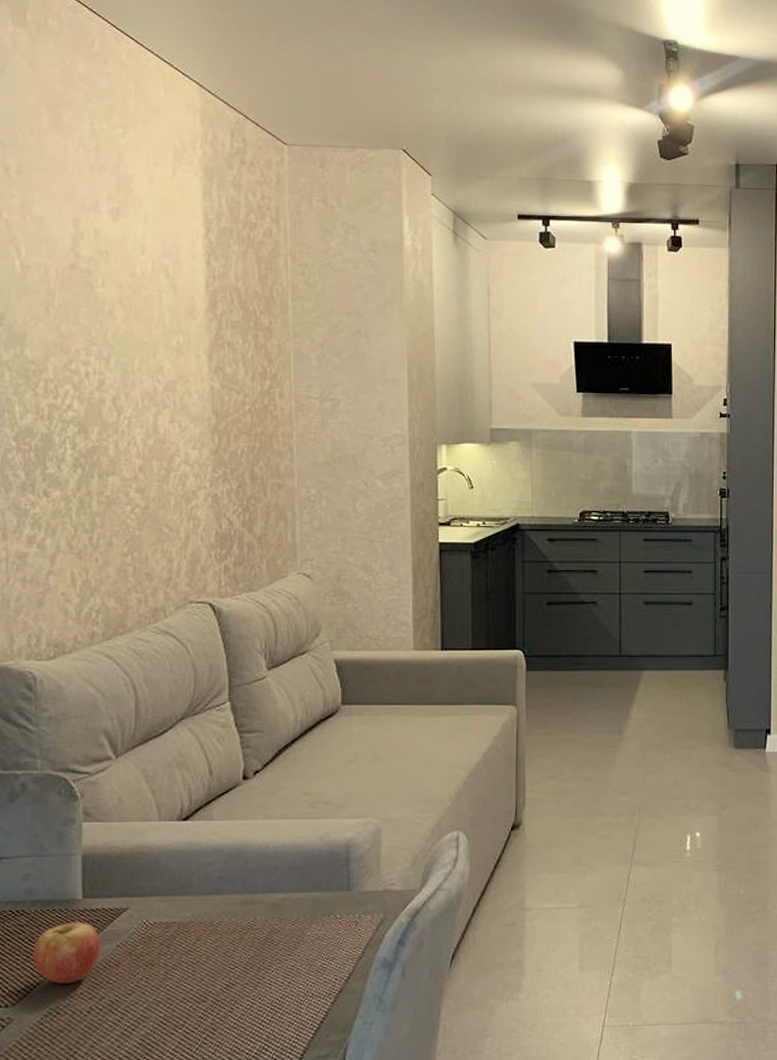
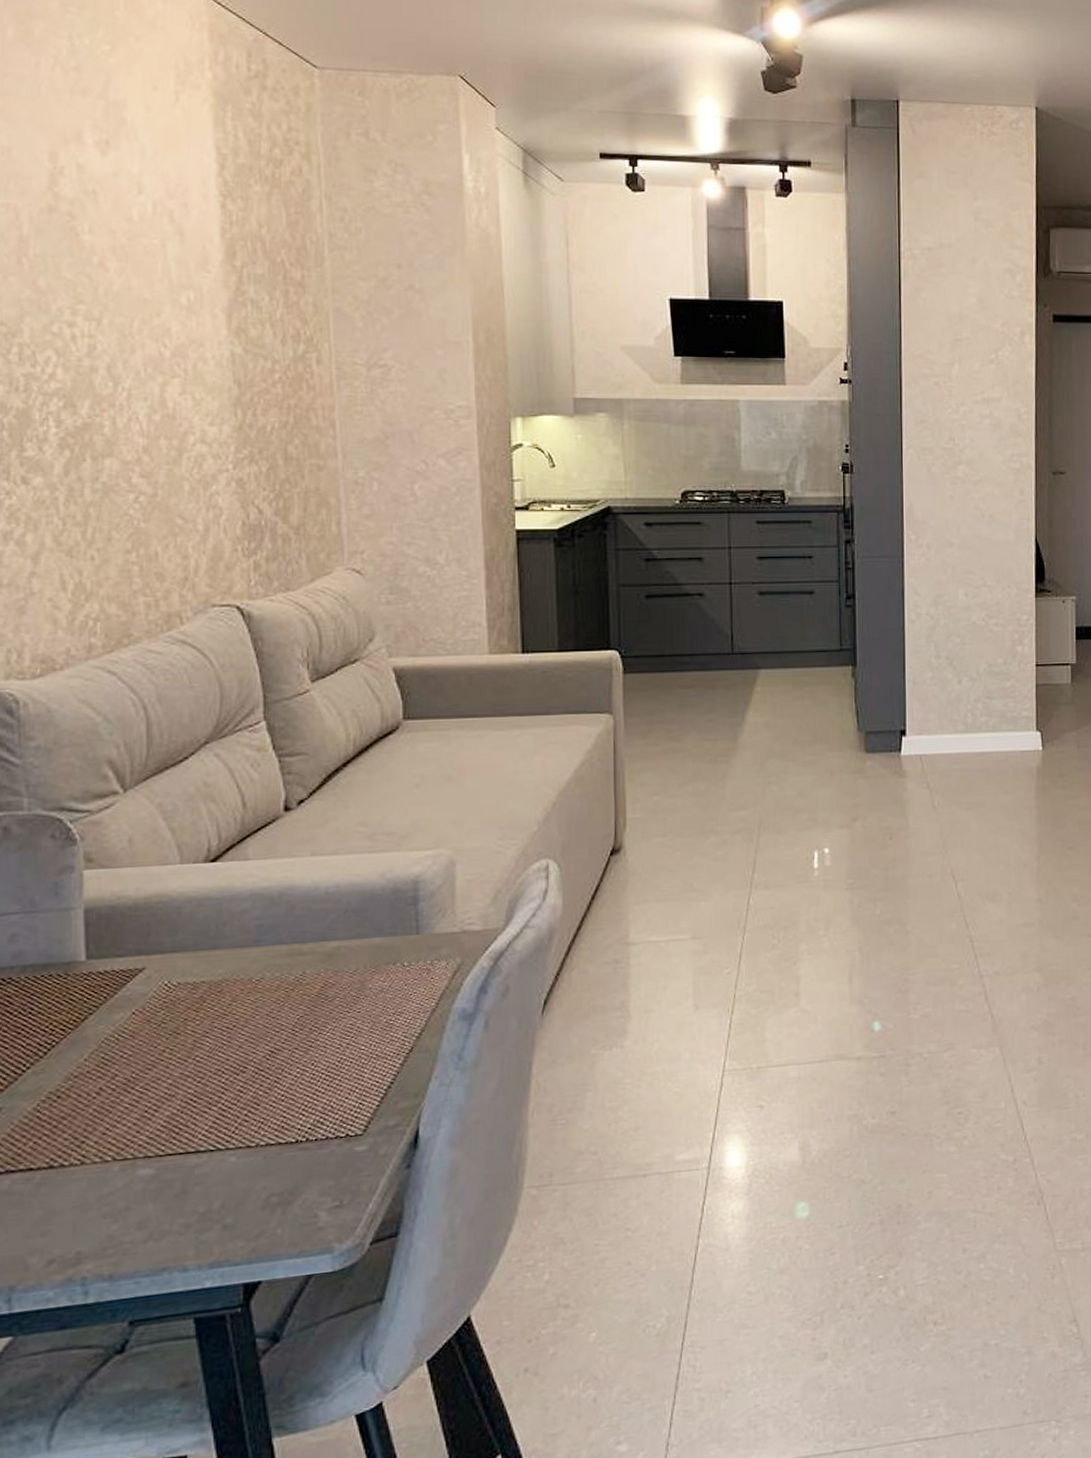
fruit: present [33,922,102,984] -> none [25,987,113,1062]

